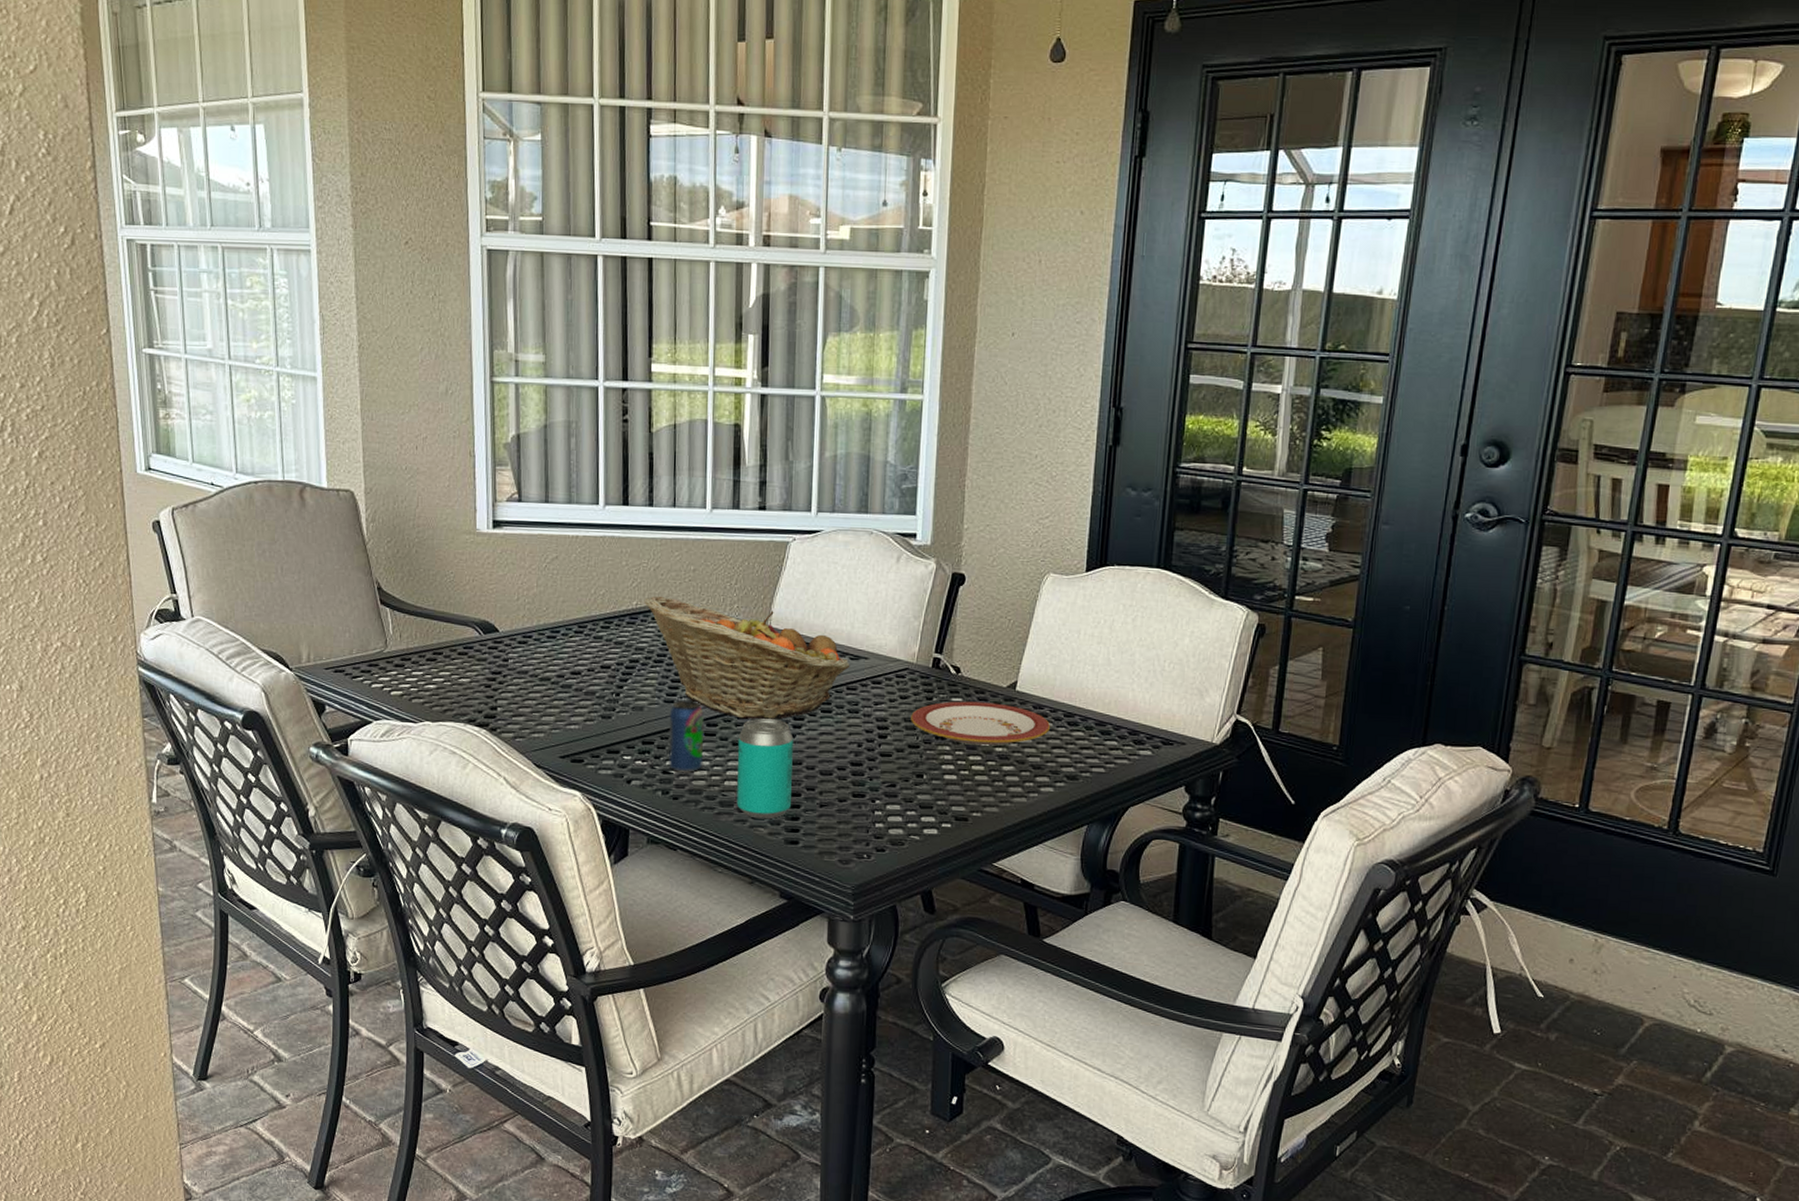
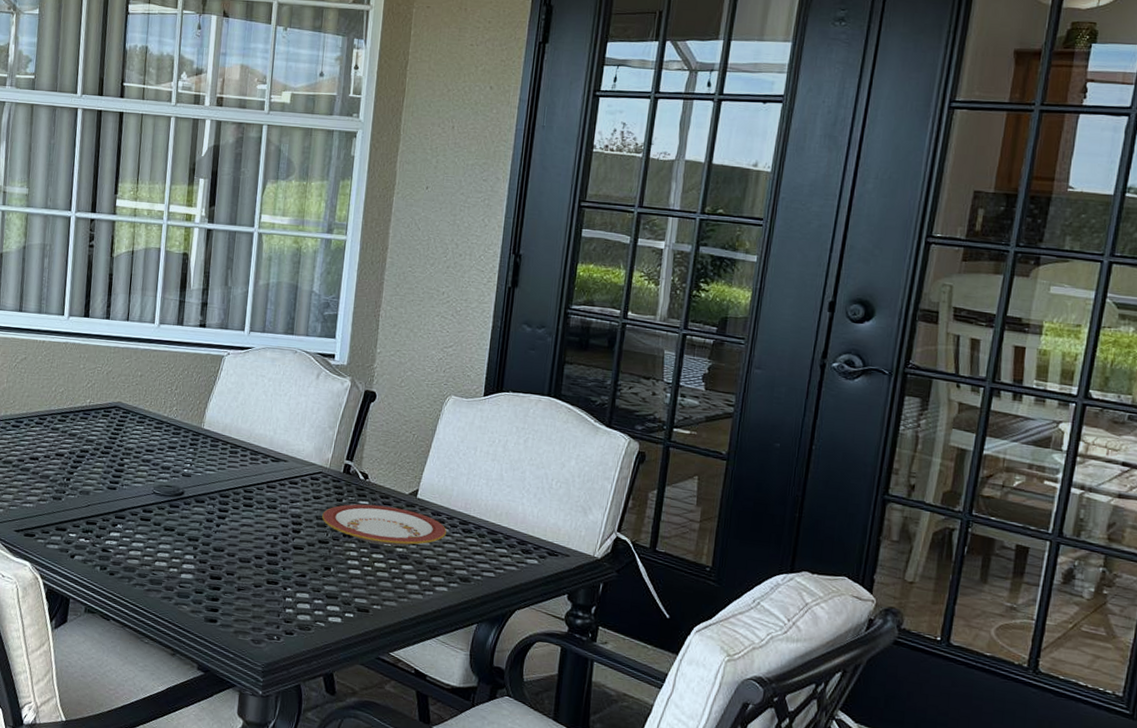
fruit basket: present [643,595,850,720] -> none [96,395,271,510]
beverage can: present [668,700,704,772] -> none [108,487,141,552]
beverage can: present [736,718,794,820] -> none [164,508,218,599]

